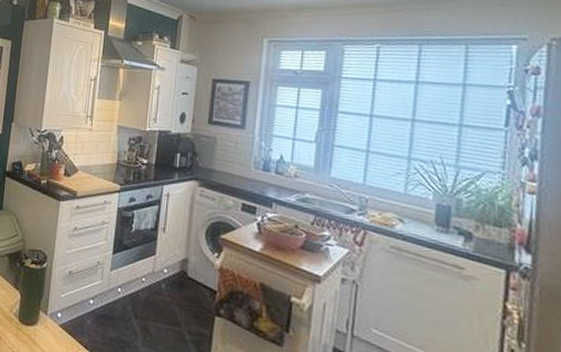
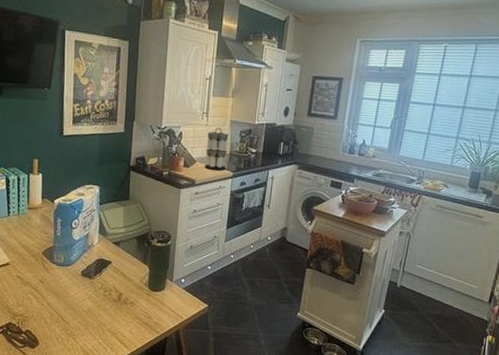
spice rack: none [87,133,116,184] -> present [204,127,229,172]

